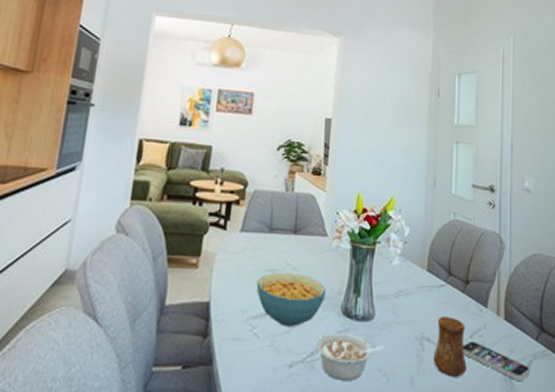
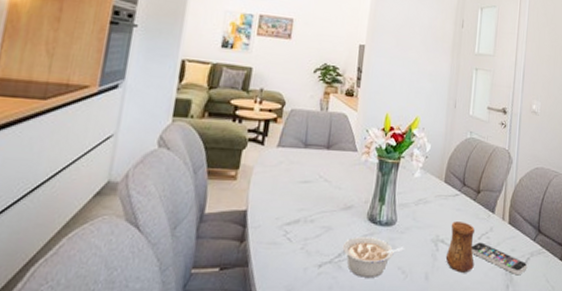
cereal bowl: present [256,271,327,327] -> none [290,183,355,232]

